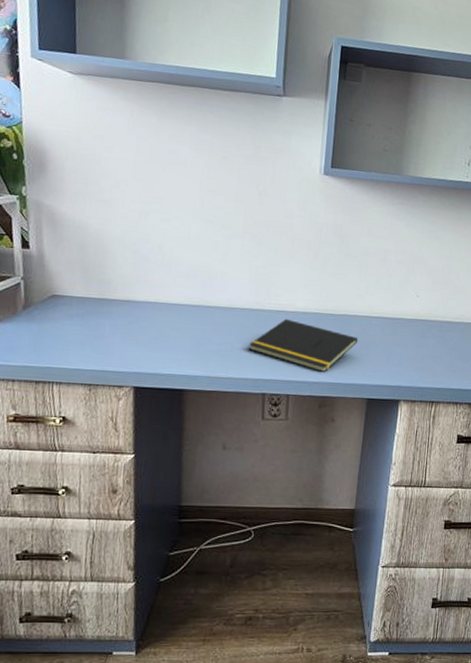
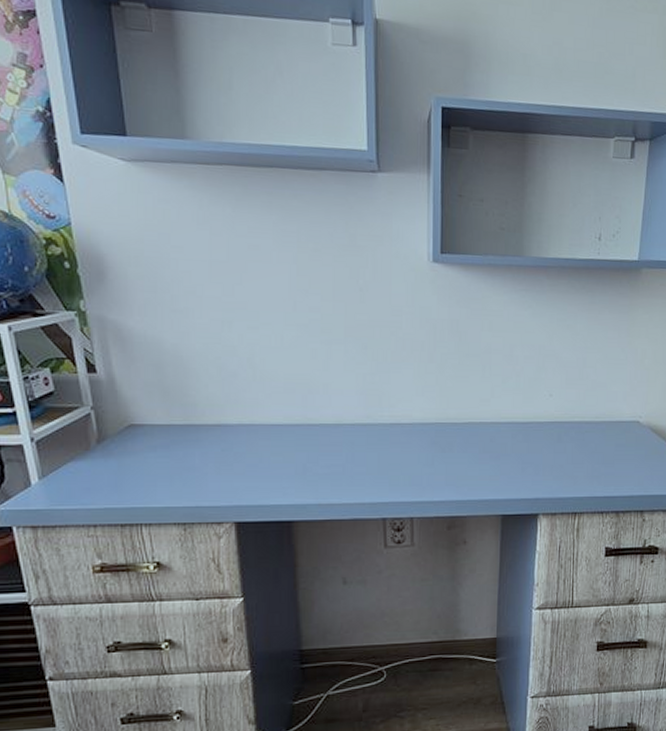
notepad: present [248,318,358,372] -> none [362,432,487,489]

